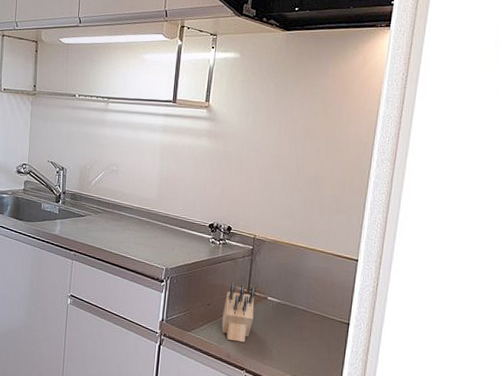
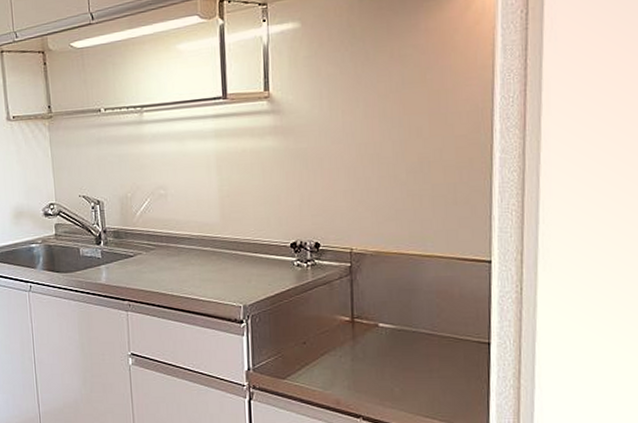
knife block: present [221,282,256,343] -> none [323,311,364,384]

